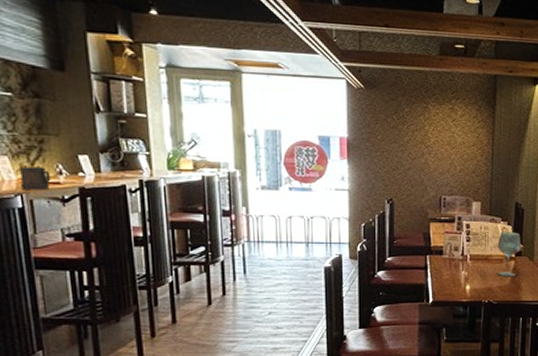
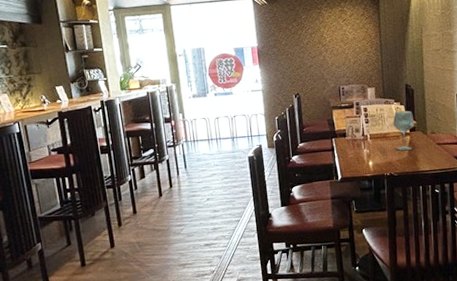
beer mug: present [18,167,51,191] -> none [15,99,38,119]

